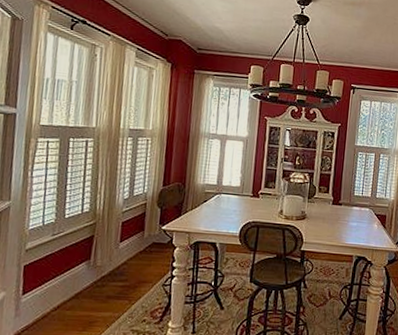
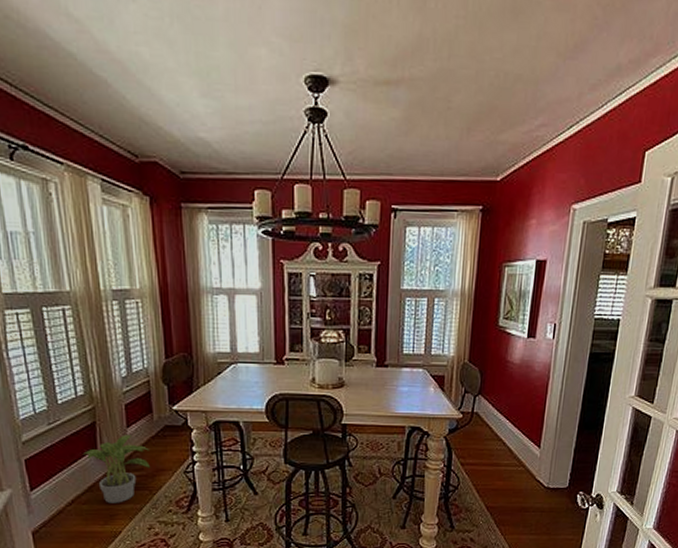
potted plant: none [77,248,137,311] -> present [83,435,150,503]

